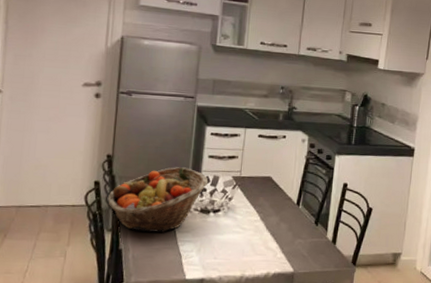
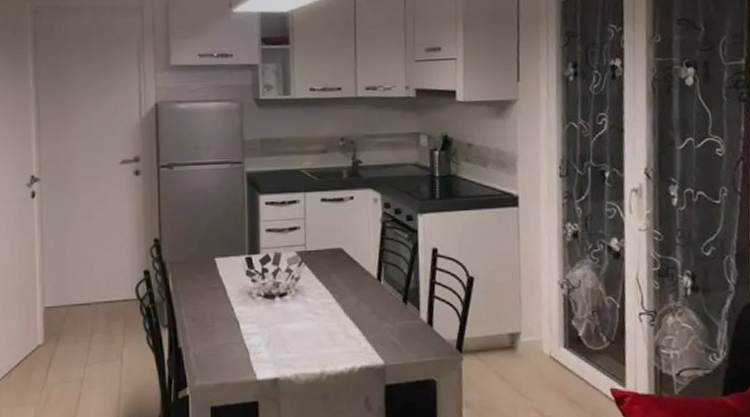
fruit basket: present [107,167,208,232] -> none [159,246,269,325]

